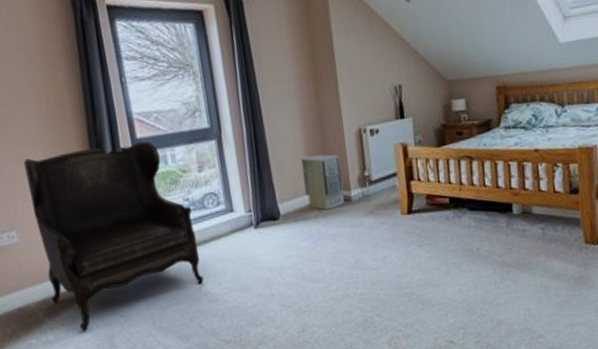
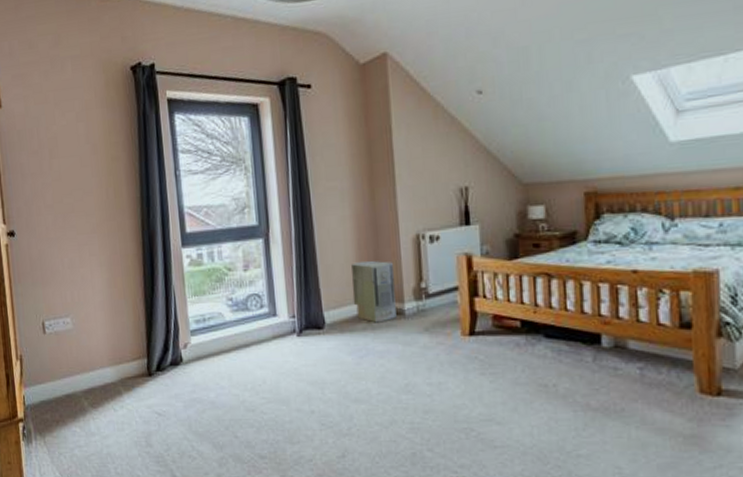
armchair: present [23,141,204,332] -> none [82,235,242,426]

